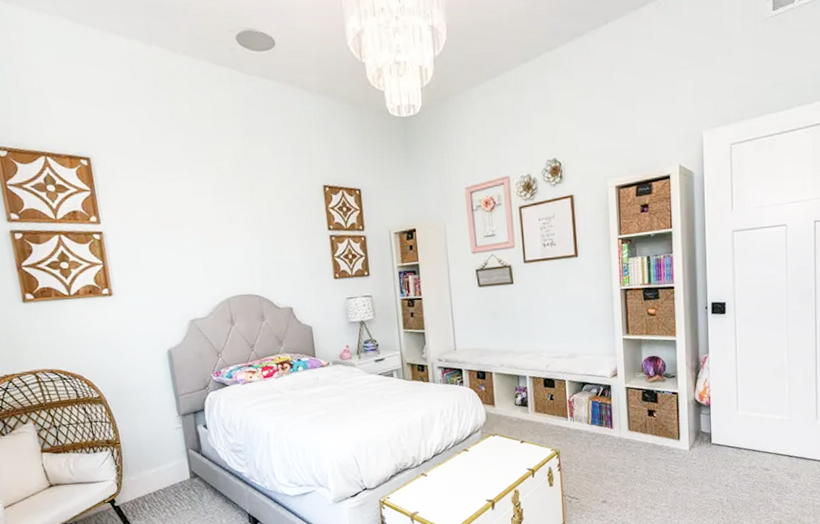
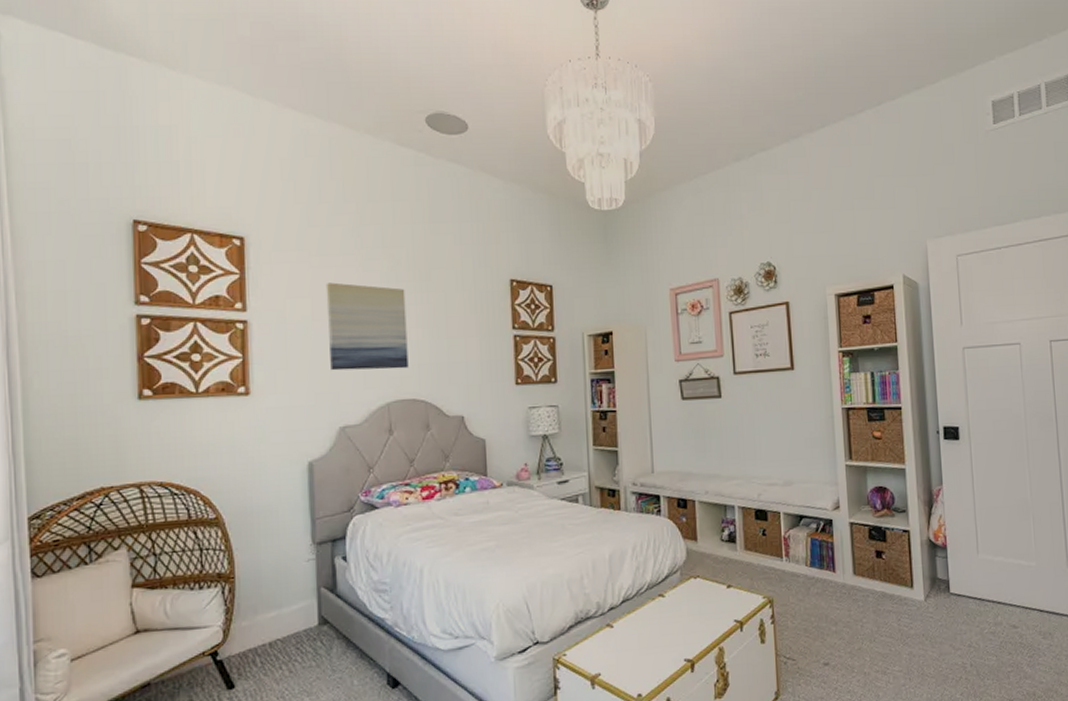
wall art: none [164,195,242,273] -> present [325,282,409,371]

